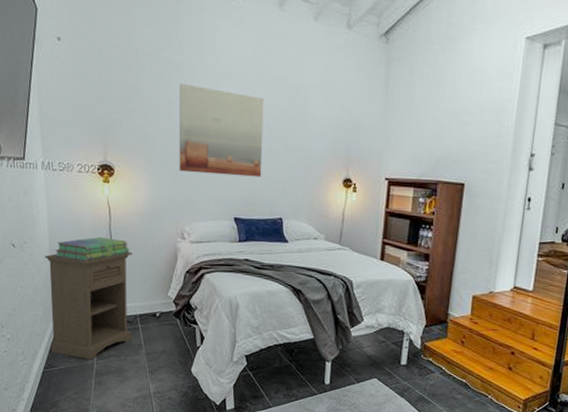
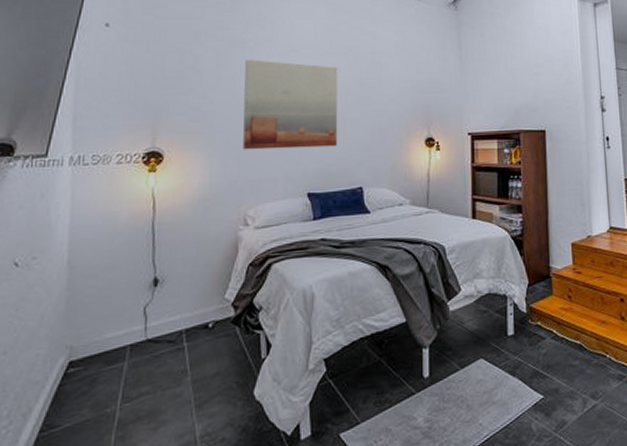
nightstand: present [45,252,133,360] -> none [52,251,181,407]
stack of books: present [55,237,130,261] -> none [75,236,178,271]

